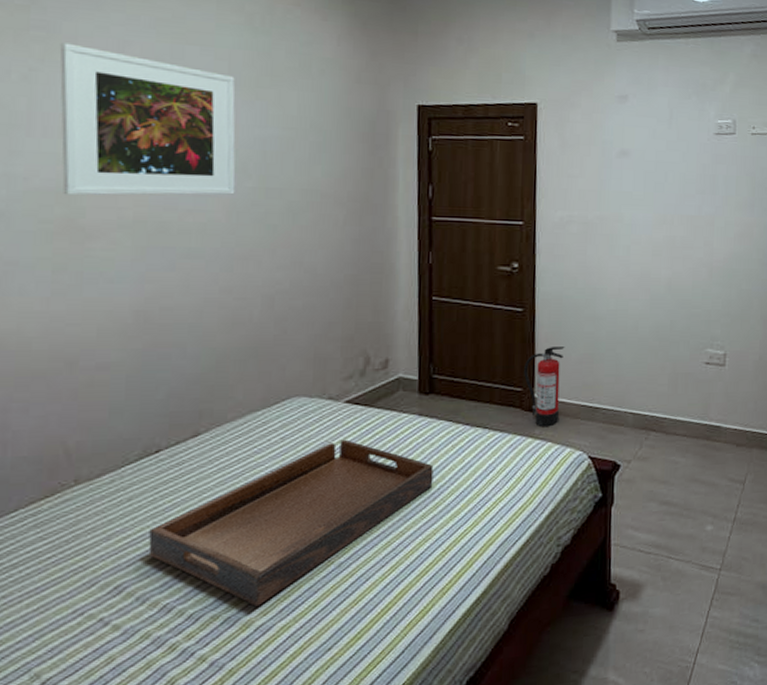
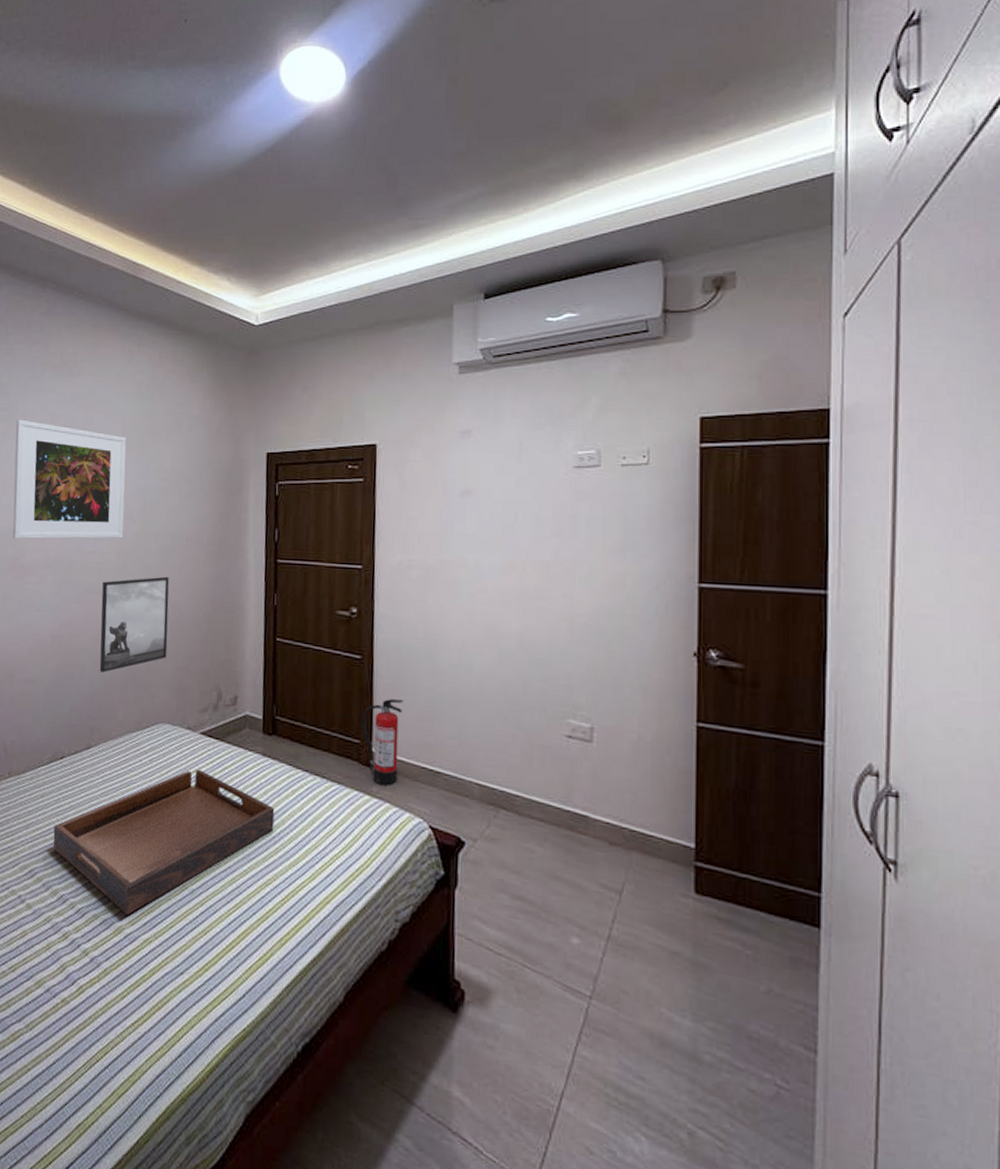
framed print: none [206,237,301,349] -> present [99,576,169,673]

